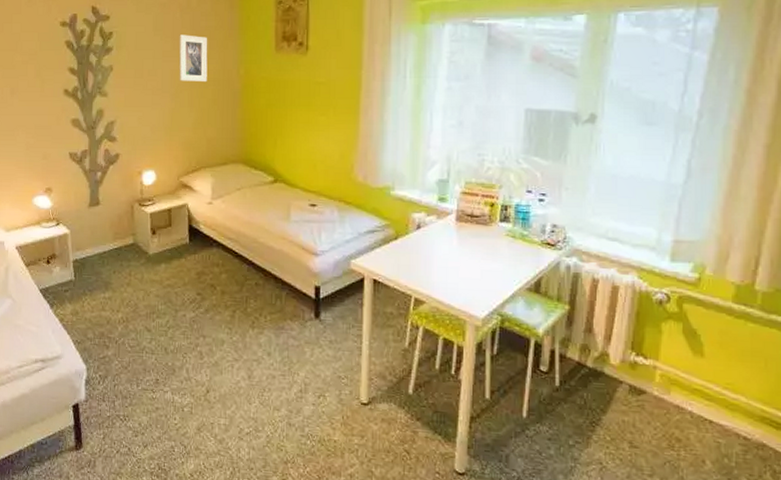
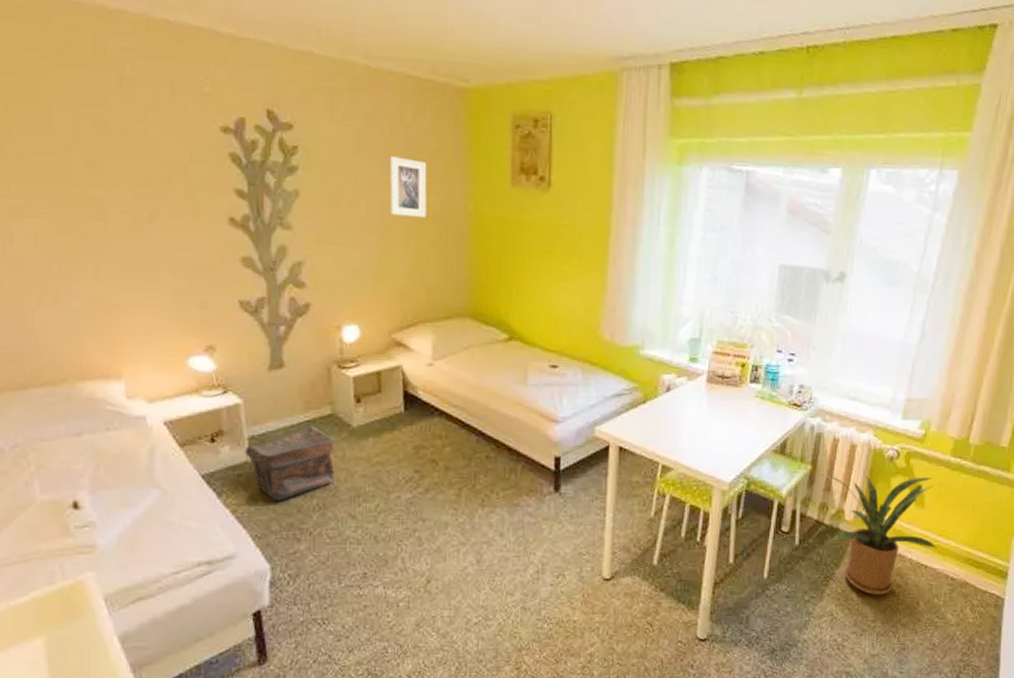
pouch: none [70,252,136,314] -> present [245,425,336,501]
house plant: none [579,315,724,448] -> present [820,474,938,595]

